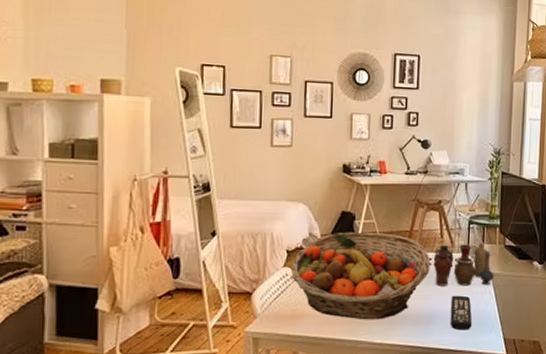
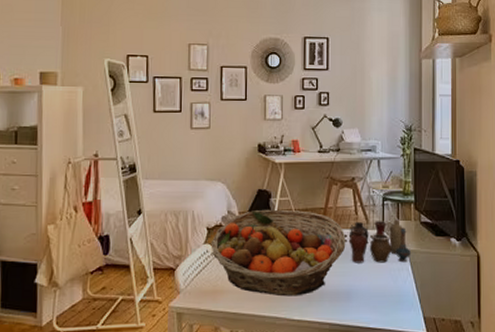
remote control: present [450,295,472,331] -> none [368,272,390,308]

